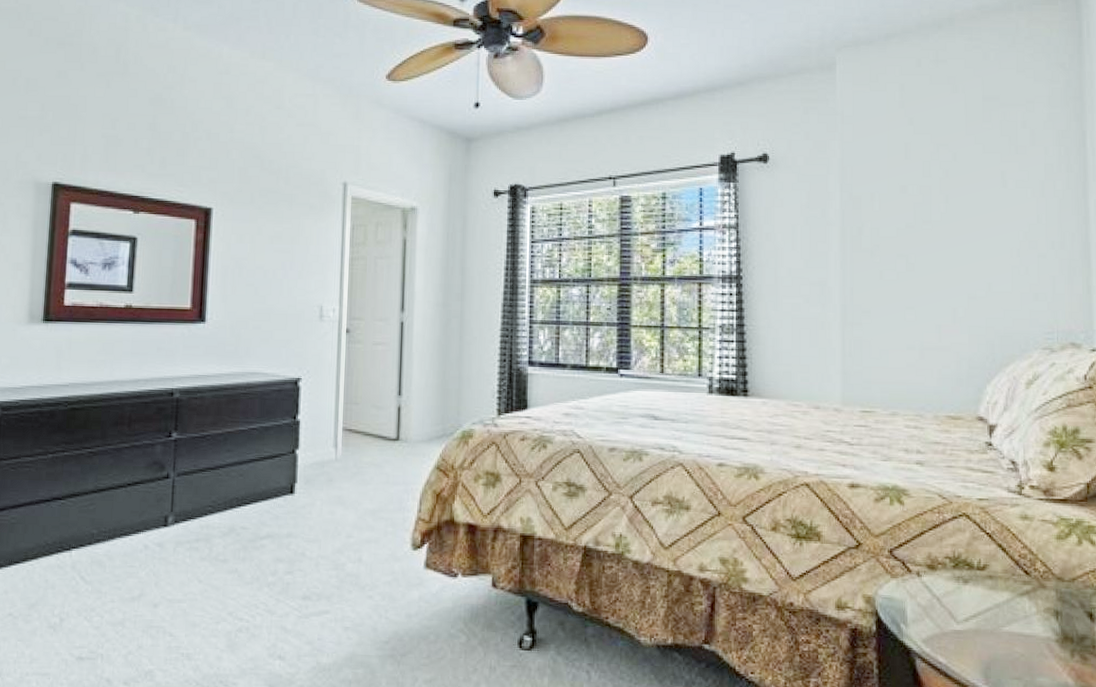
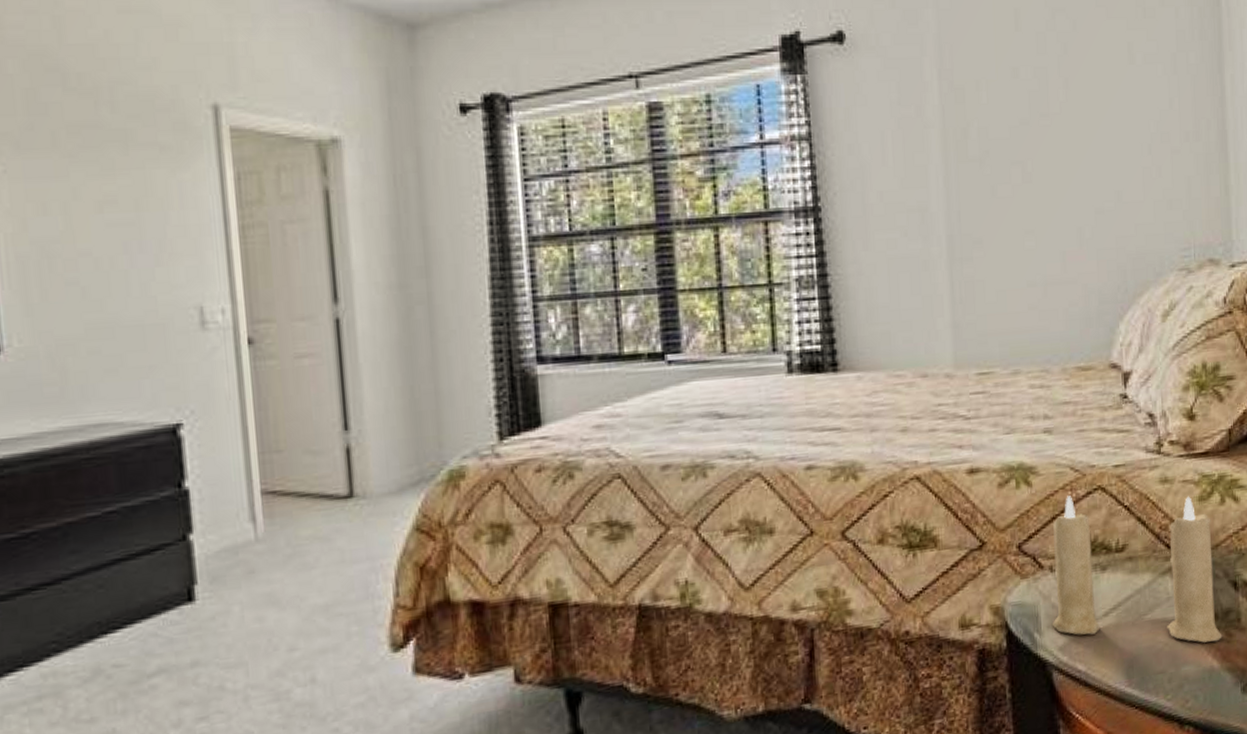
candle: none [917,517,1077,662] -> present [1051,495,1222,643]

